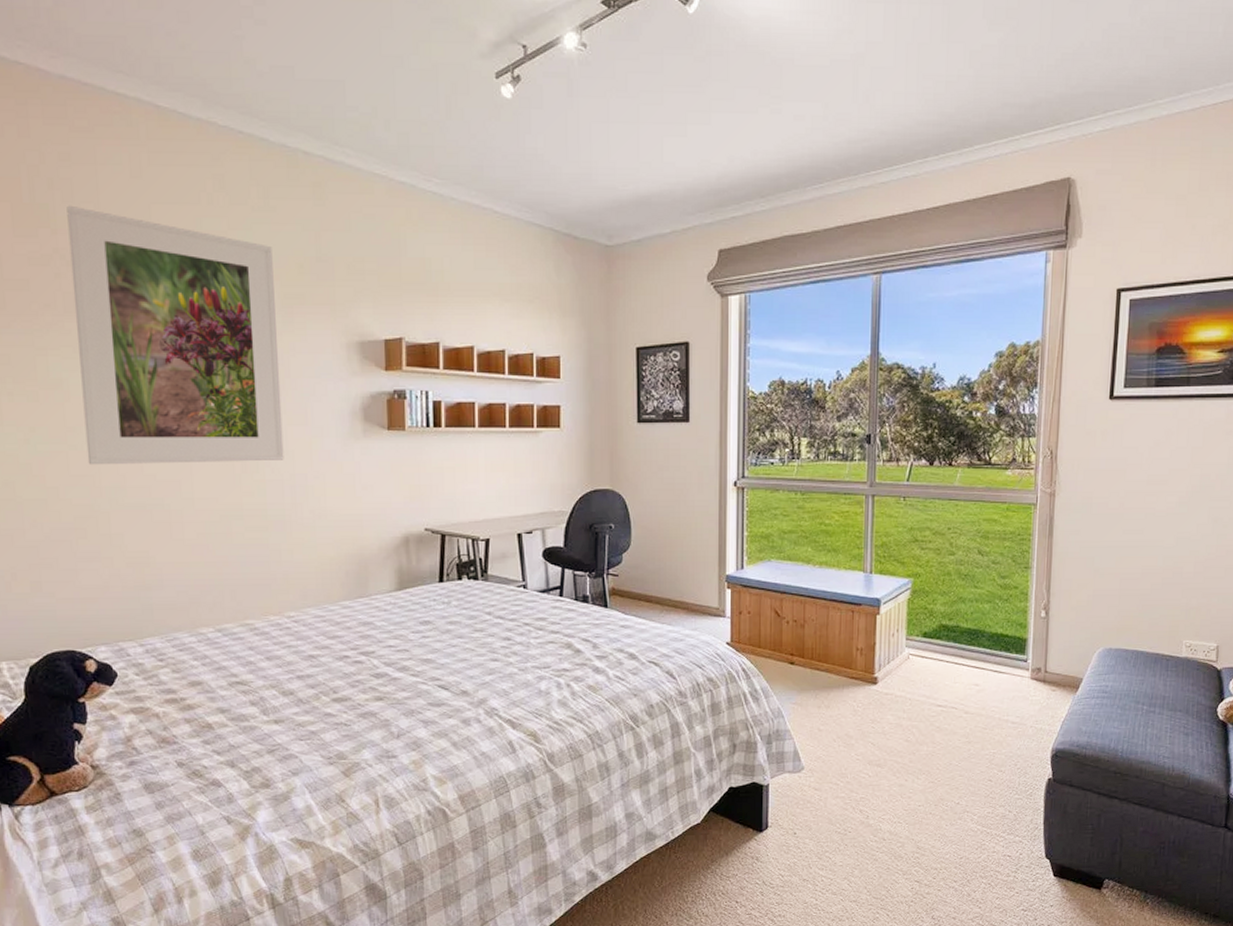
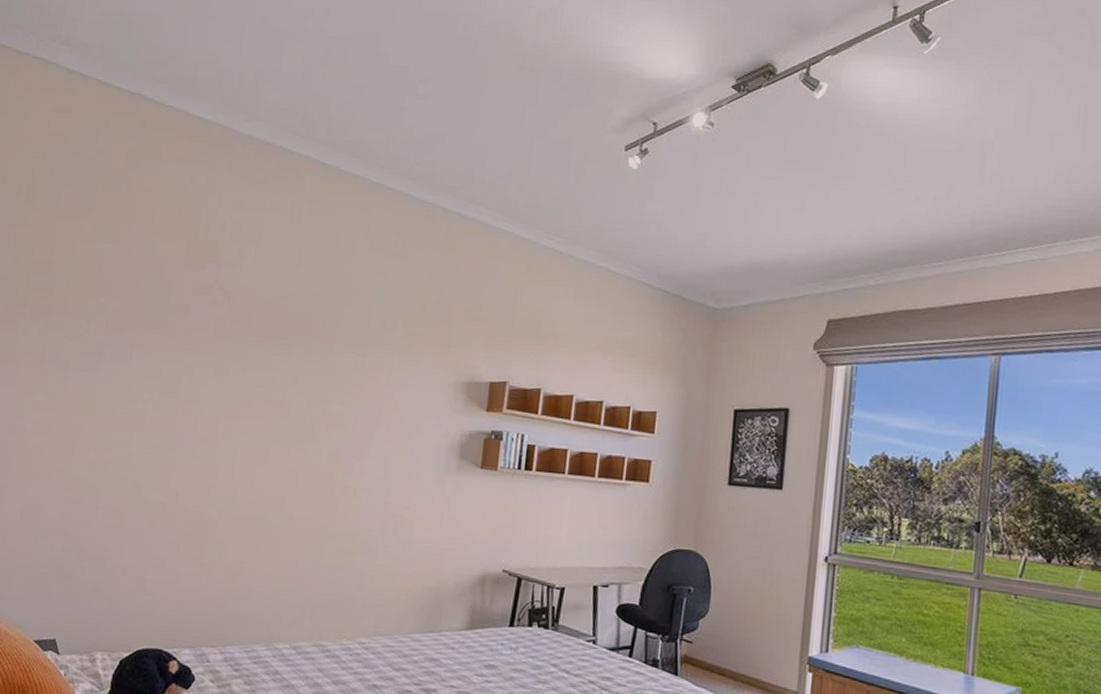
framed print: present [67,205,284,465] -> none [207,243,401,488]

